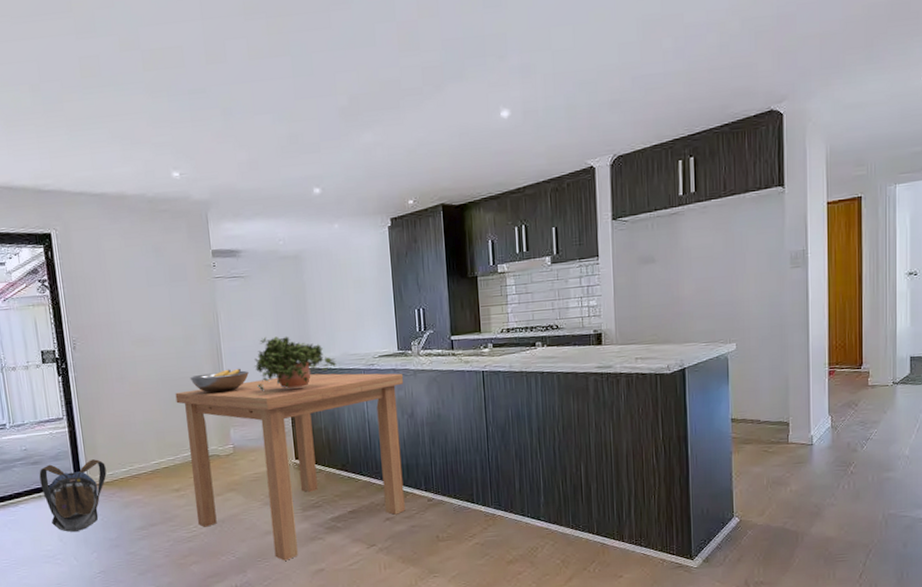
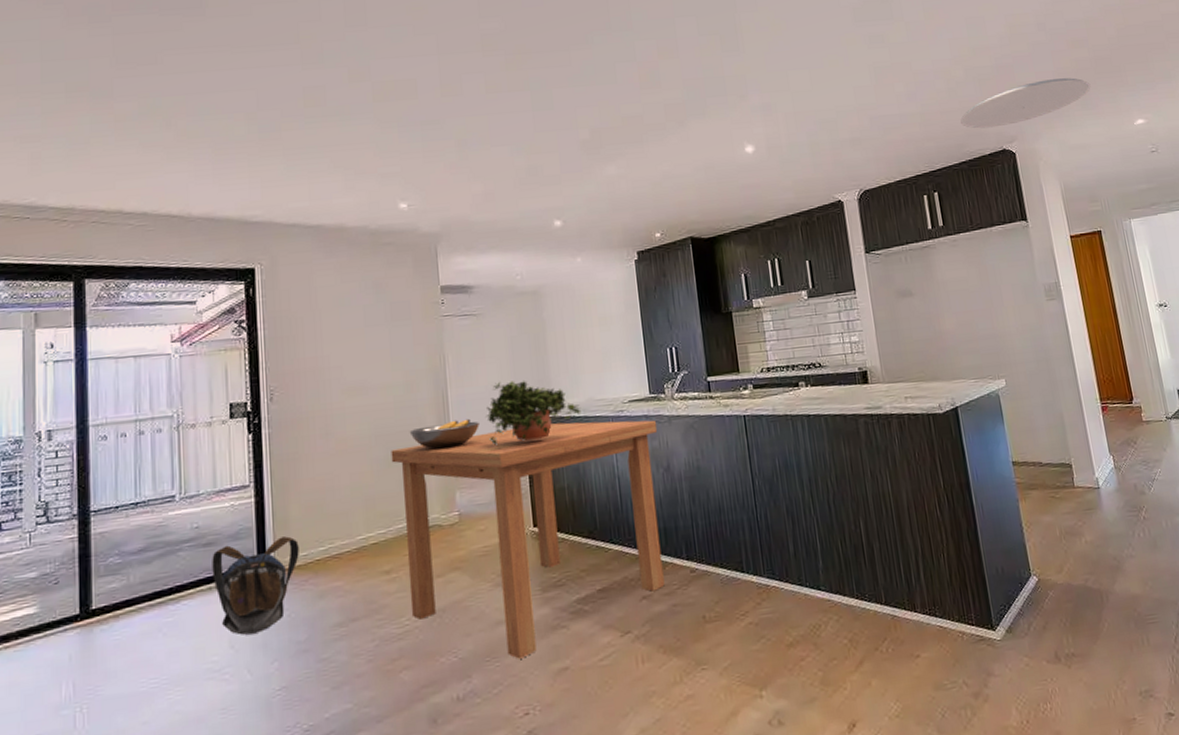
ceiling lamp: none [729,27,881,88] -> present [960,78,1091,129]

